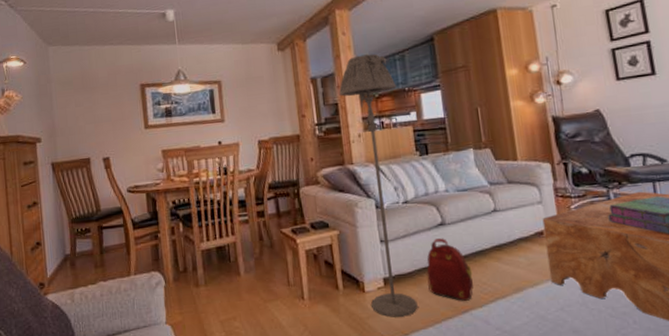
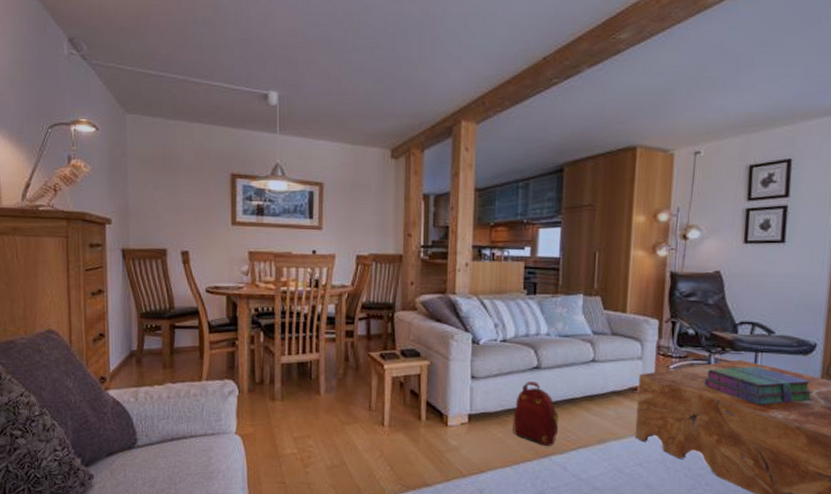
floor lamp: present [339,53,418,318] -> none [452,176,515,454]

